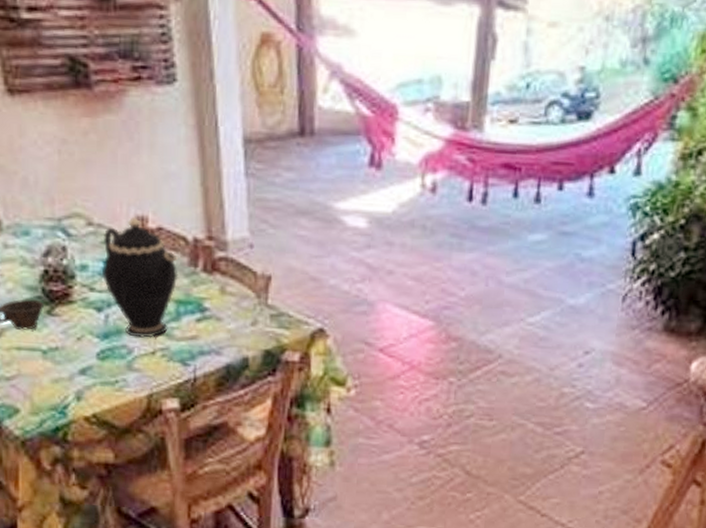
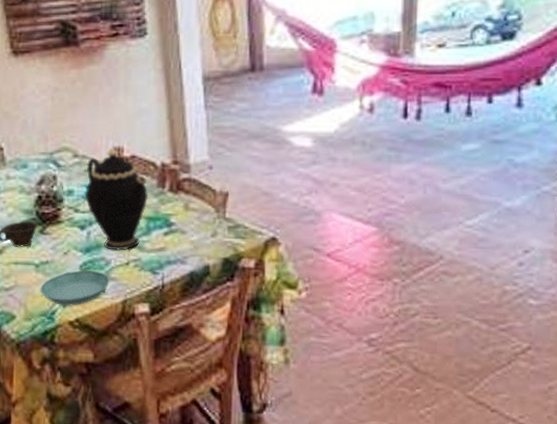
saucer: none [49,358,133,400] -> present [40,270,110,306]

